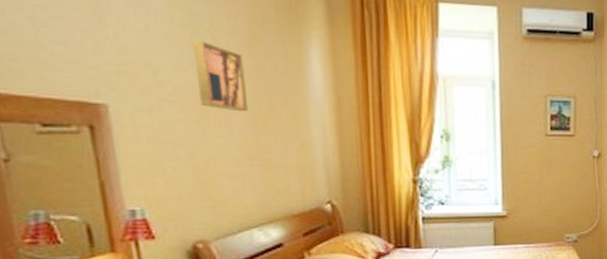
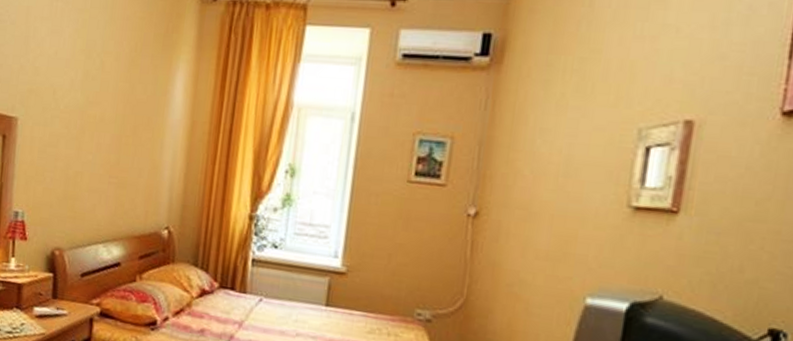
wall art: present [193,41,249,112] -> none [81,65,121,131]

